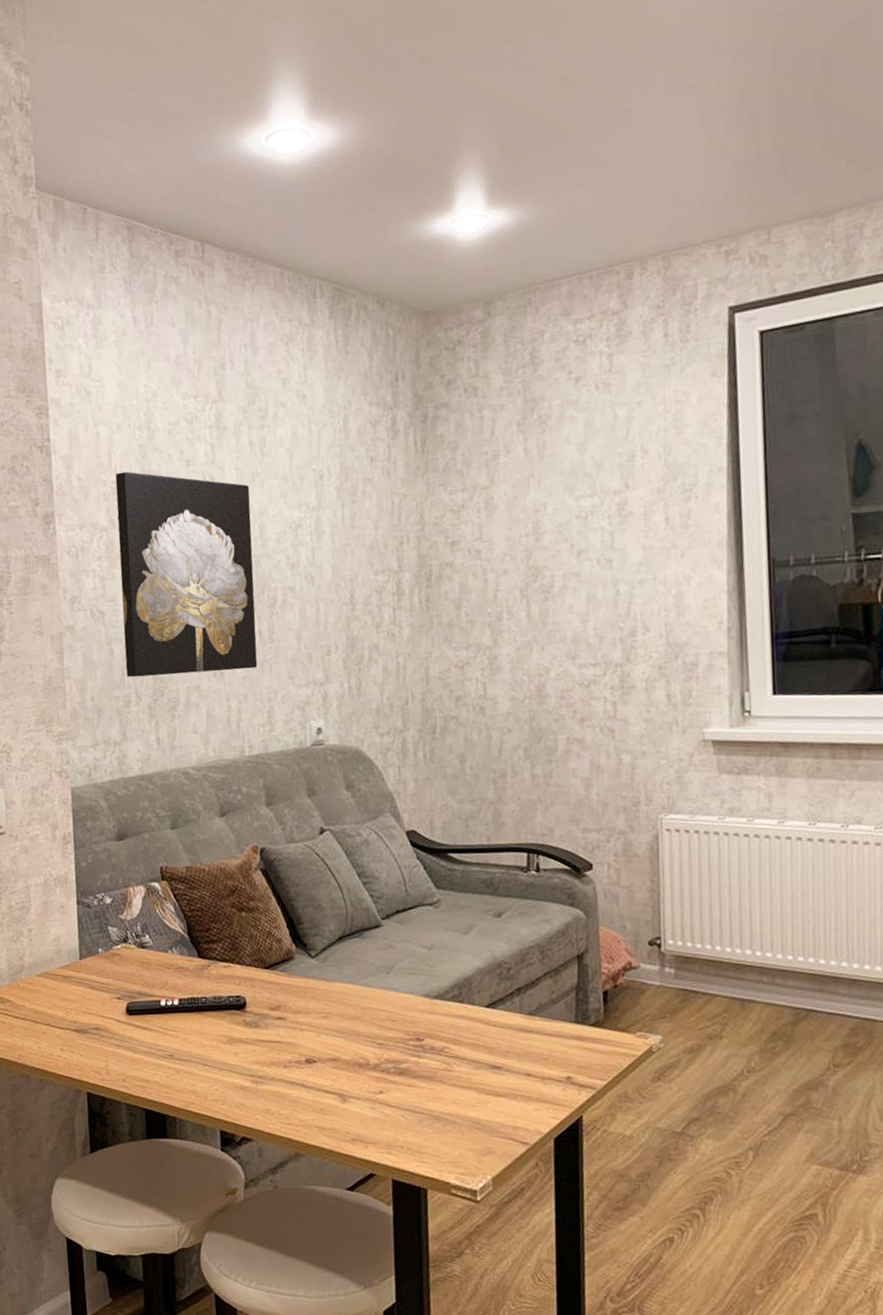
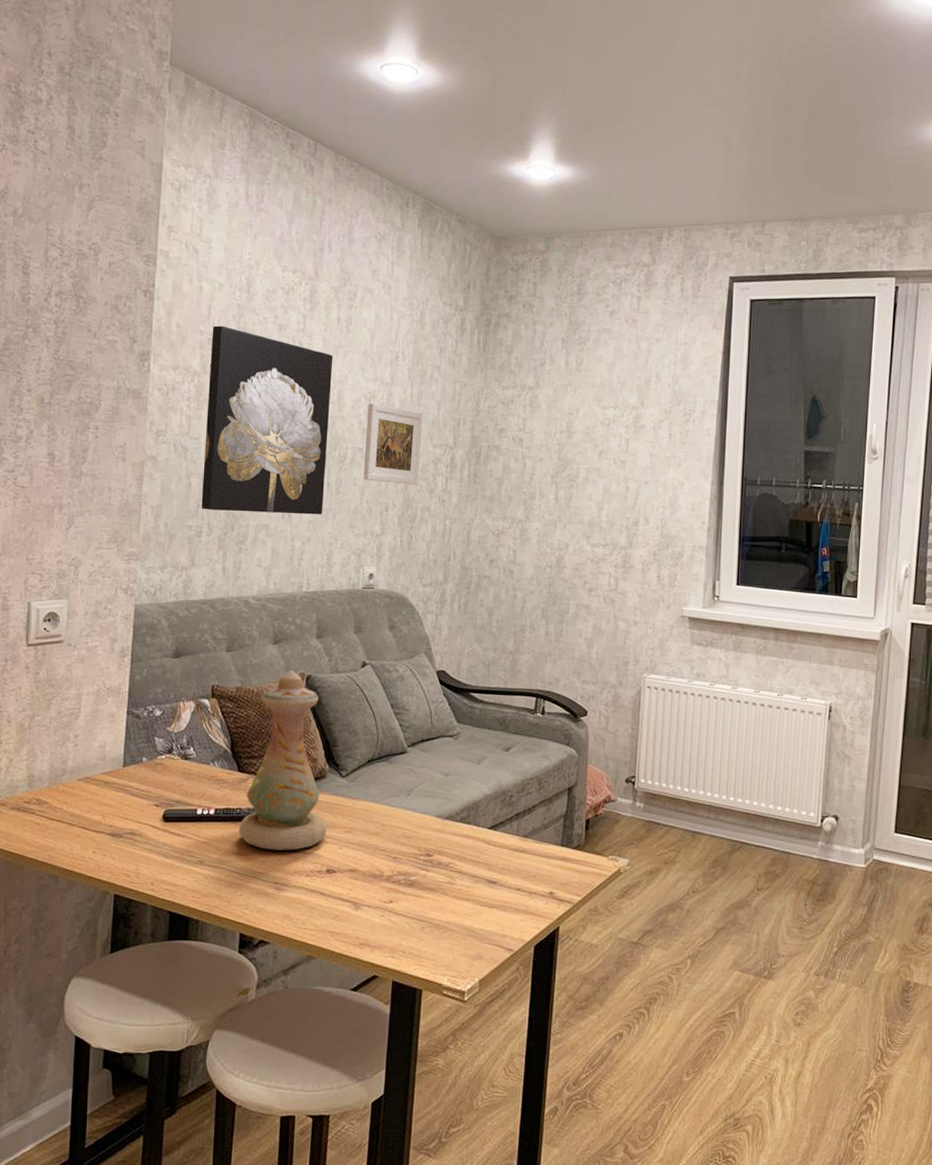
vase: none [206,843,302,1041] -> present [238,669,328,851]
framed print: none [294,533,362,623] -> present [363,403,423,485]

